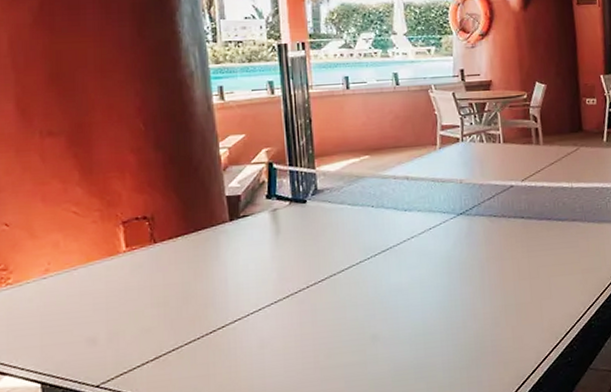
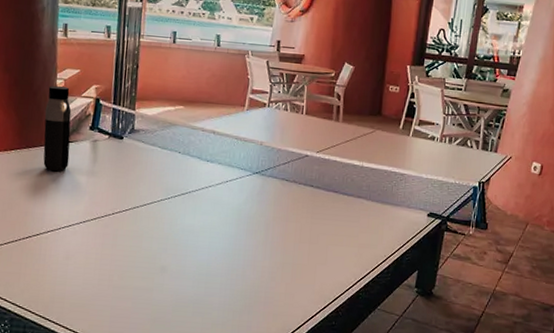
water bottle: none [210,156,248,253] -> present [43,86,72,172]

